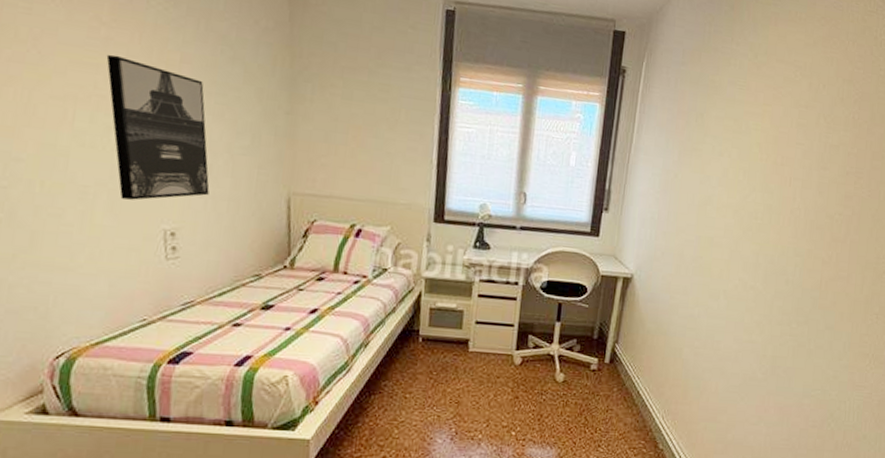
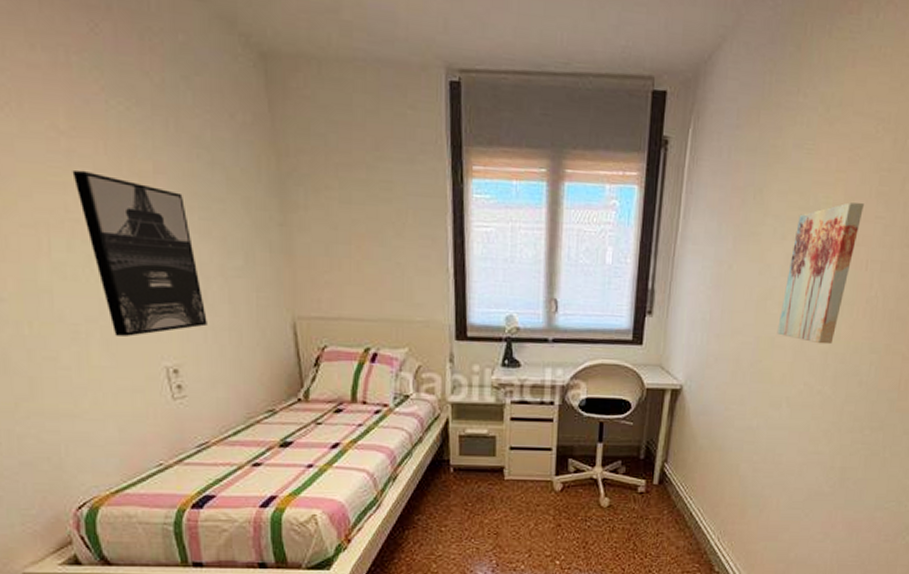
wall art: none [715,130,787,247] -> present [777,202,864,345]

